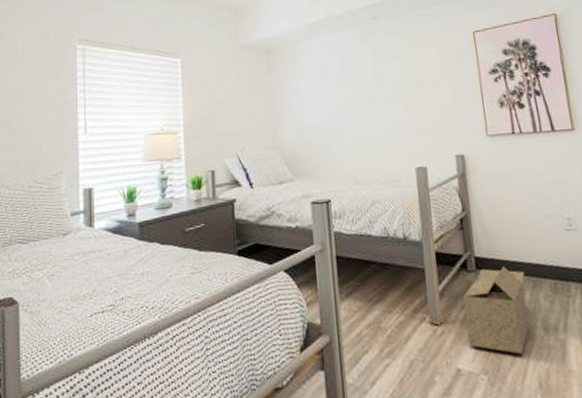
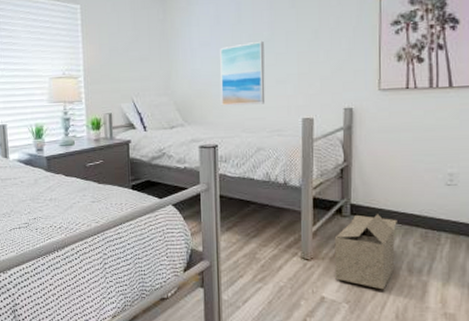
wall art: none [327,90,377,158] -> present [220,40,265,106]

